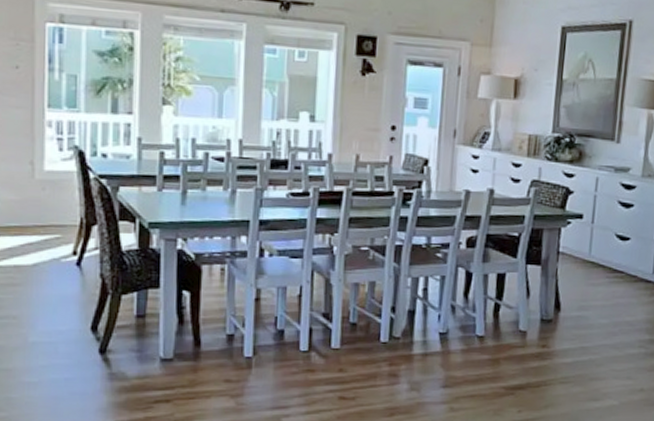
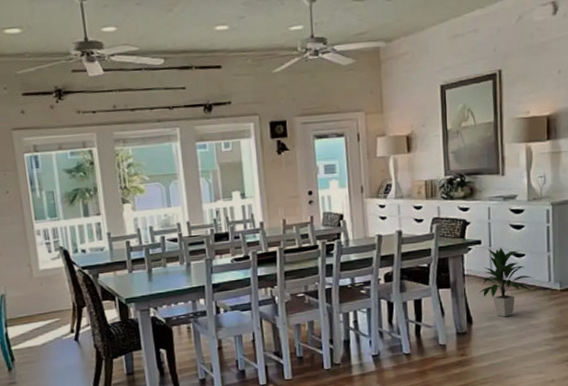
indoor plant: none [573,225,637,308] -> present [479,247,534,317]

